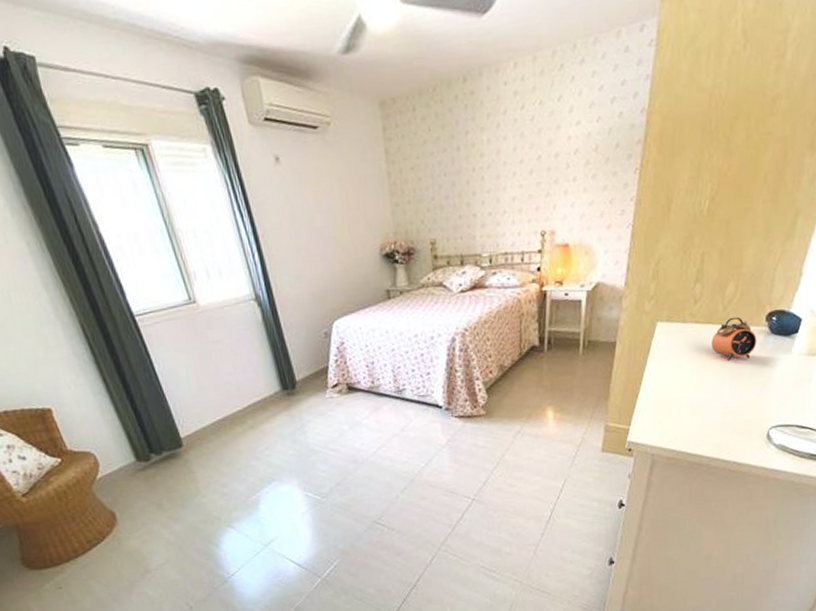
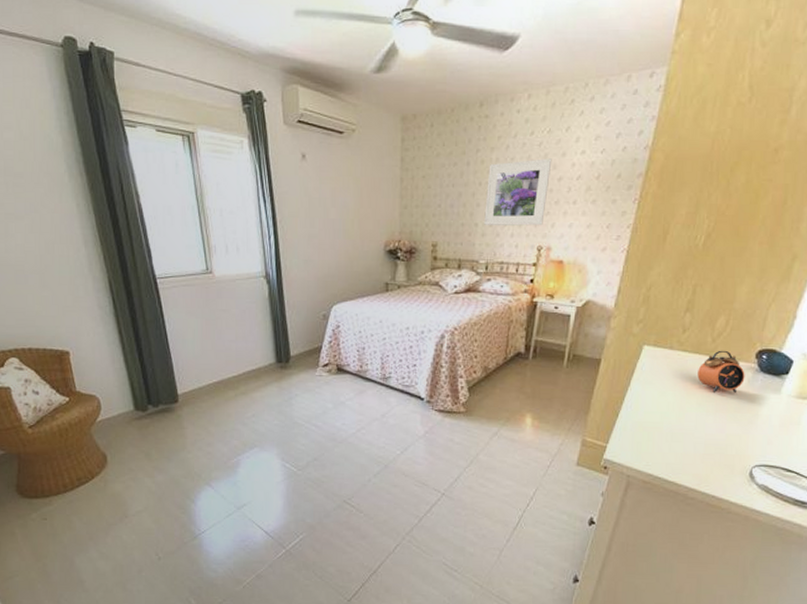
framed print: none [480,133,547,215] -> present [484,158,552,226]

